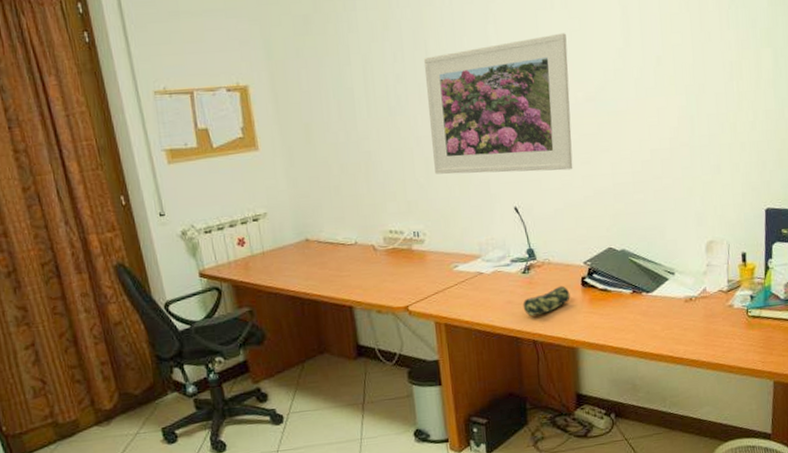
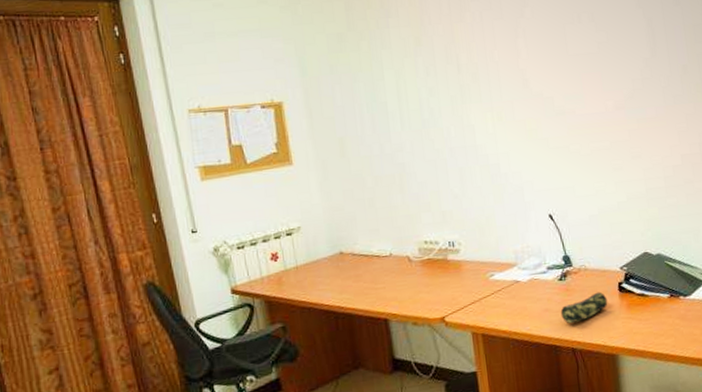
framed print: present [423,33,573,174] -> none [455,45,606,184]

